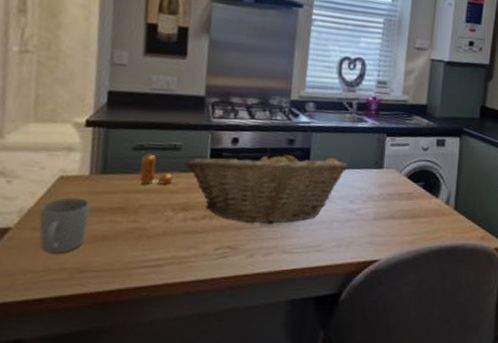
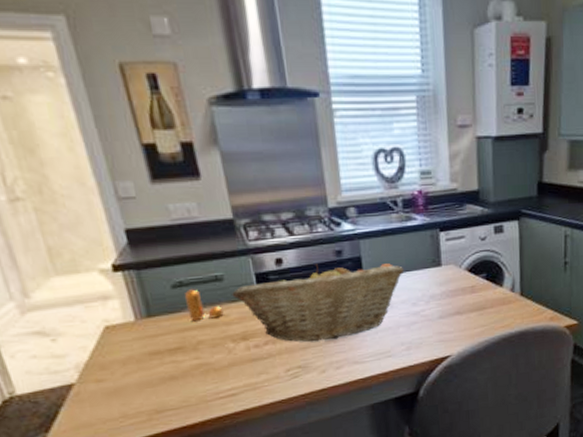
mug: present [39,197,90,254] -> none [96,344,152,401]

